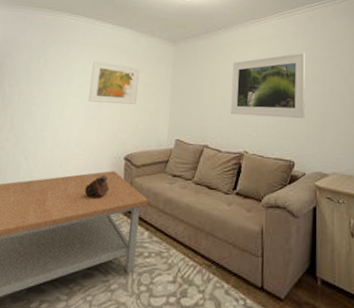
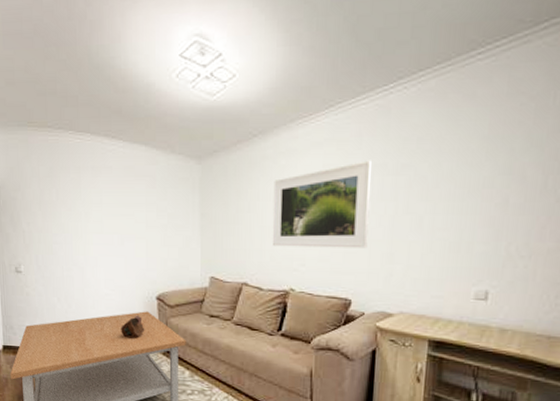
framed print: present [88,61,140,104] -> none [109,189,163,238]

